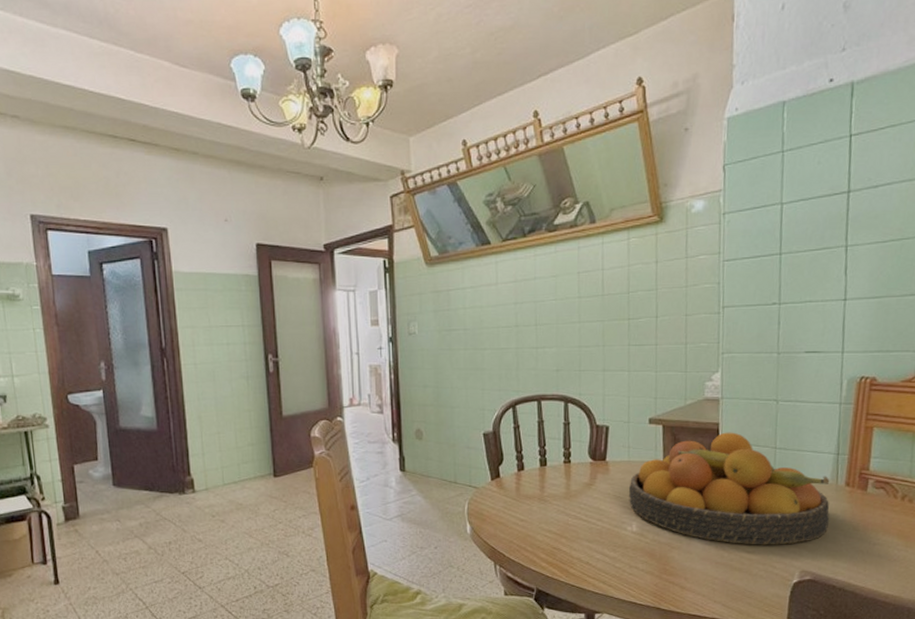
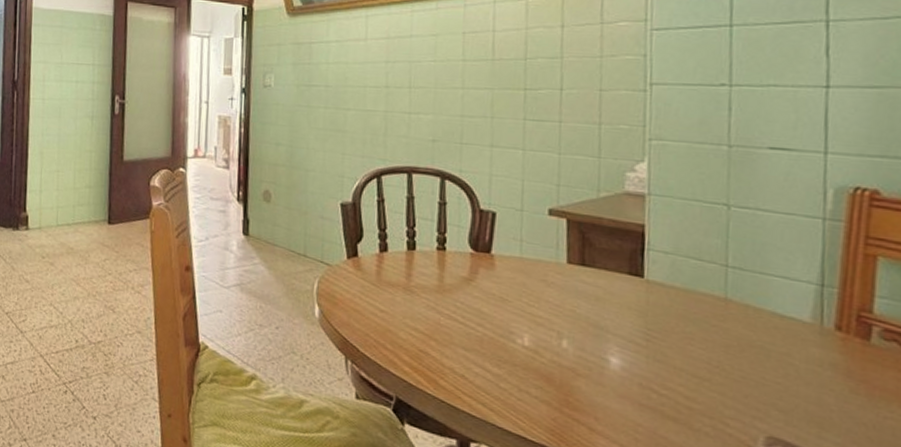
fruit bowl: present [628,432,830,545] -> none [519,237,812,398]

